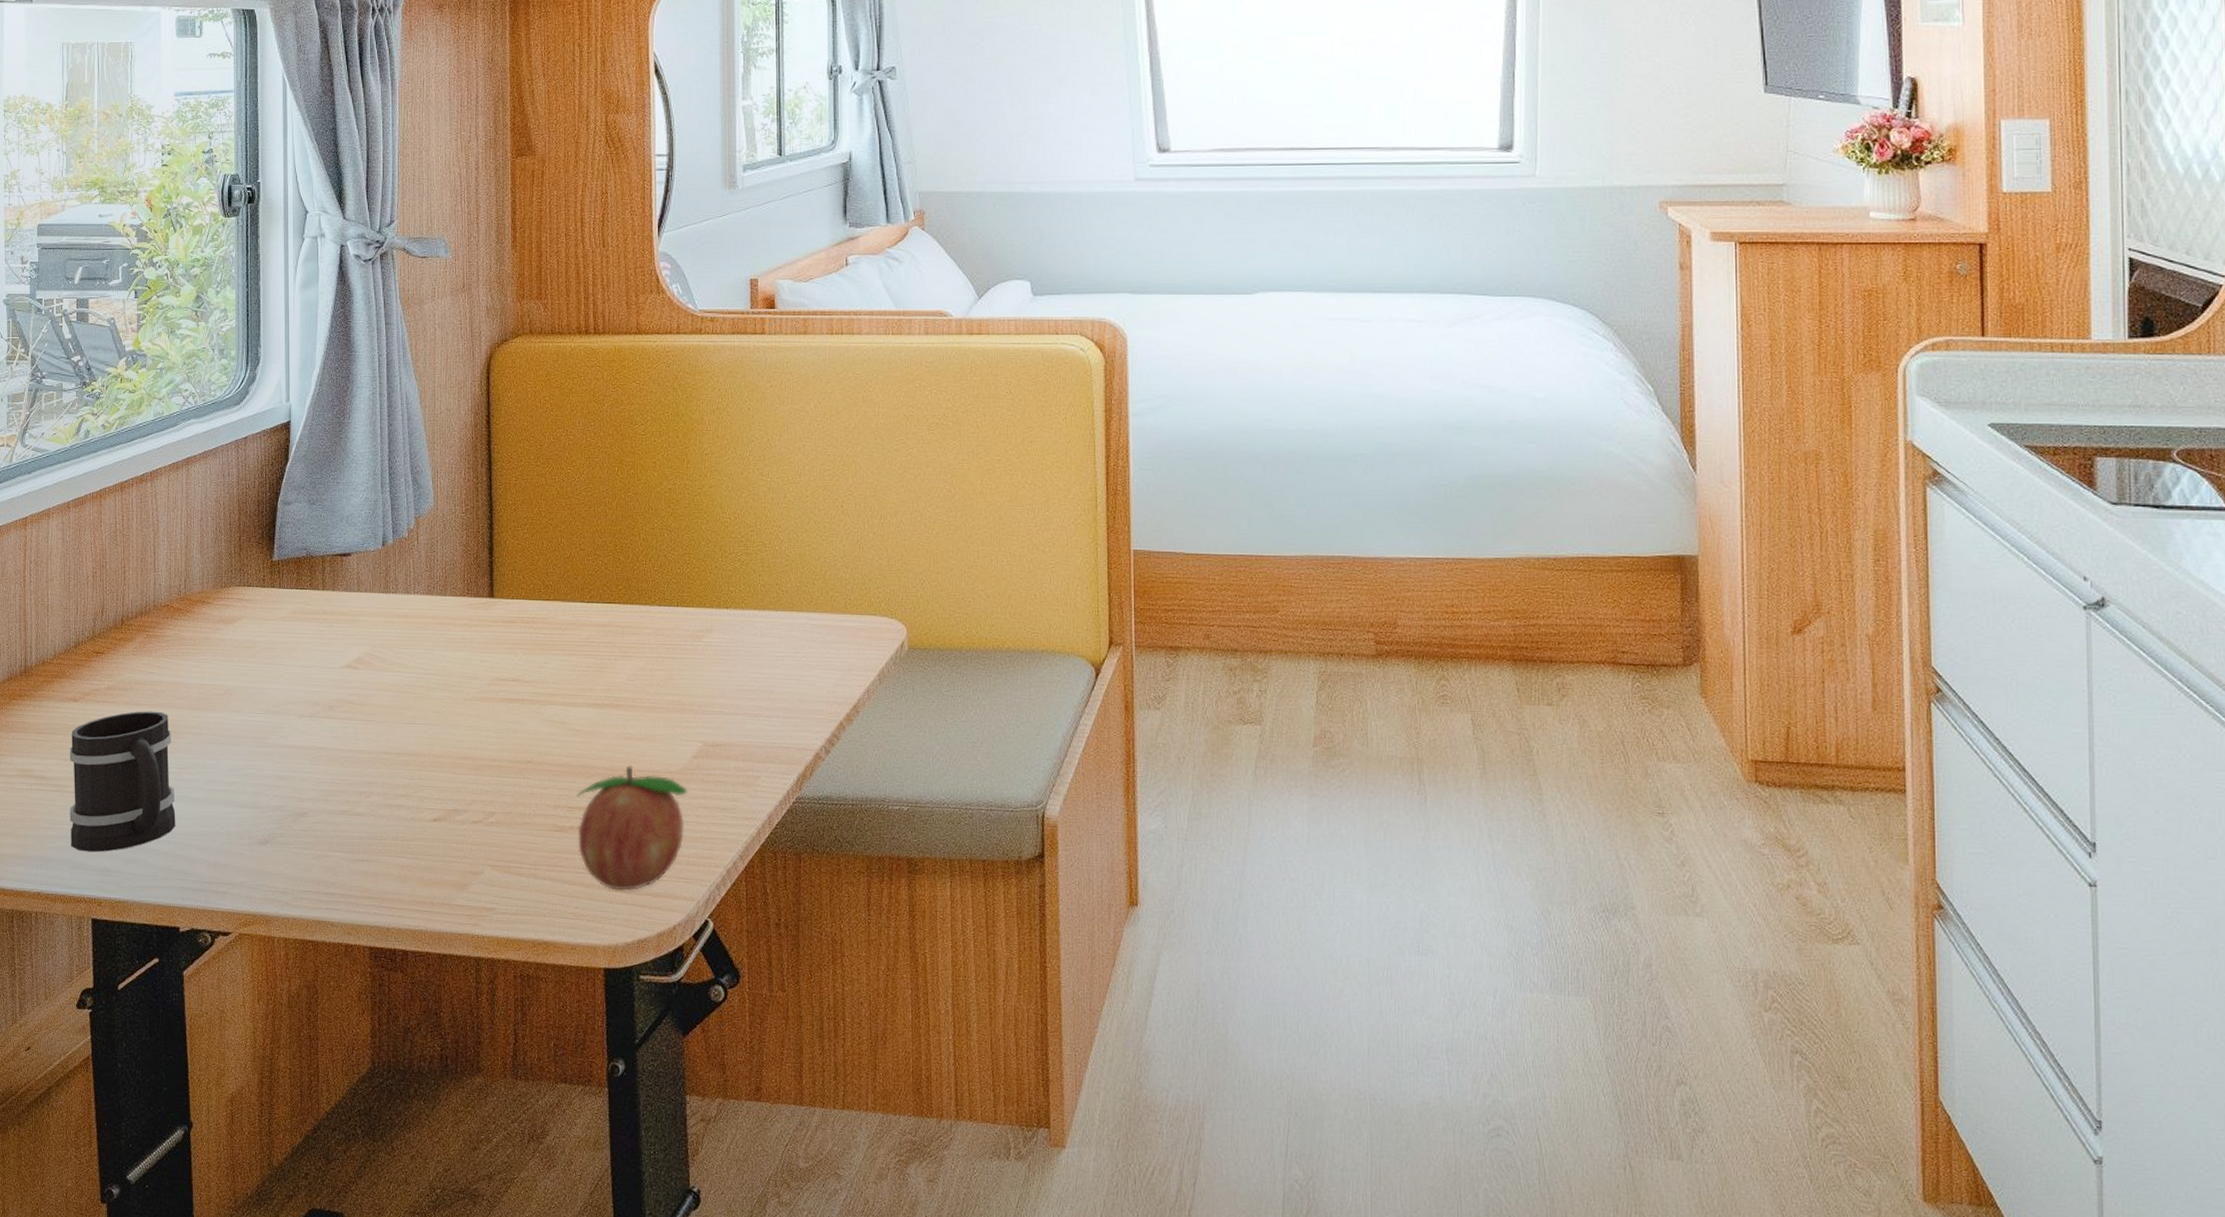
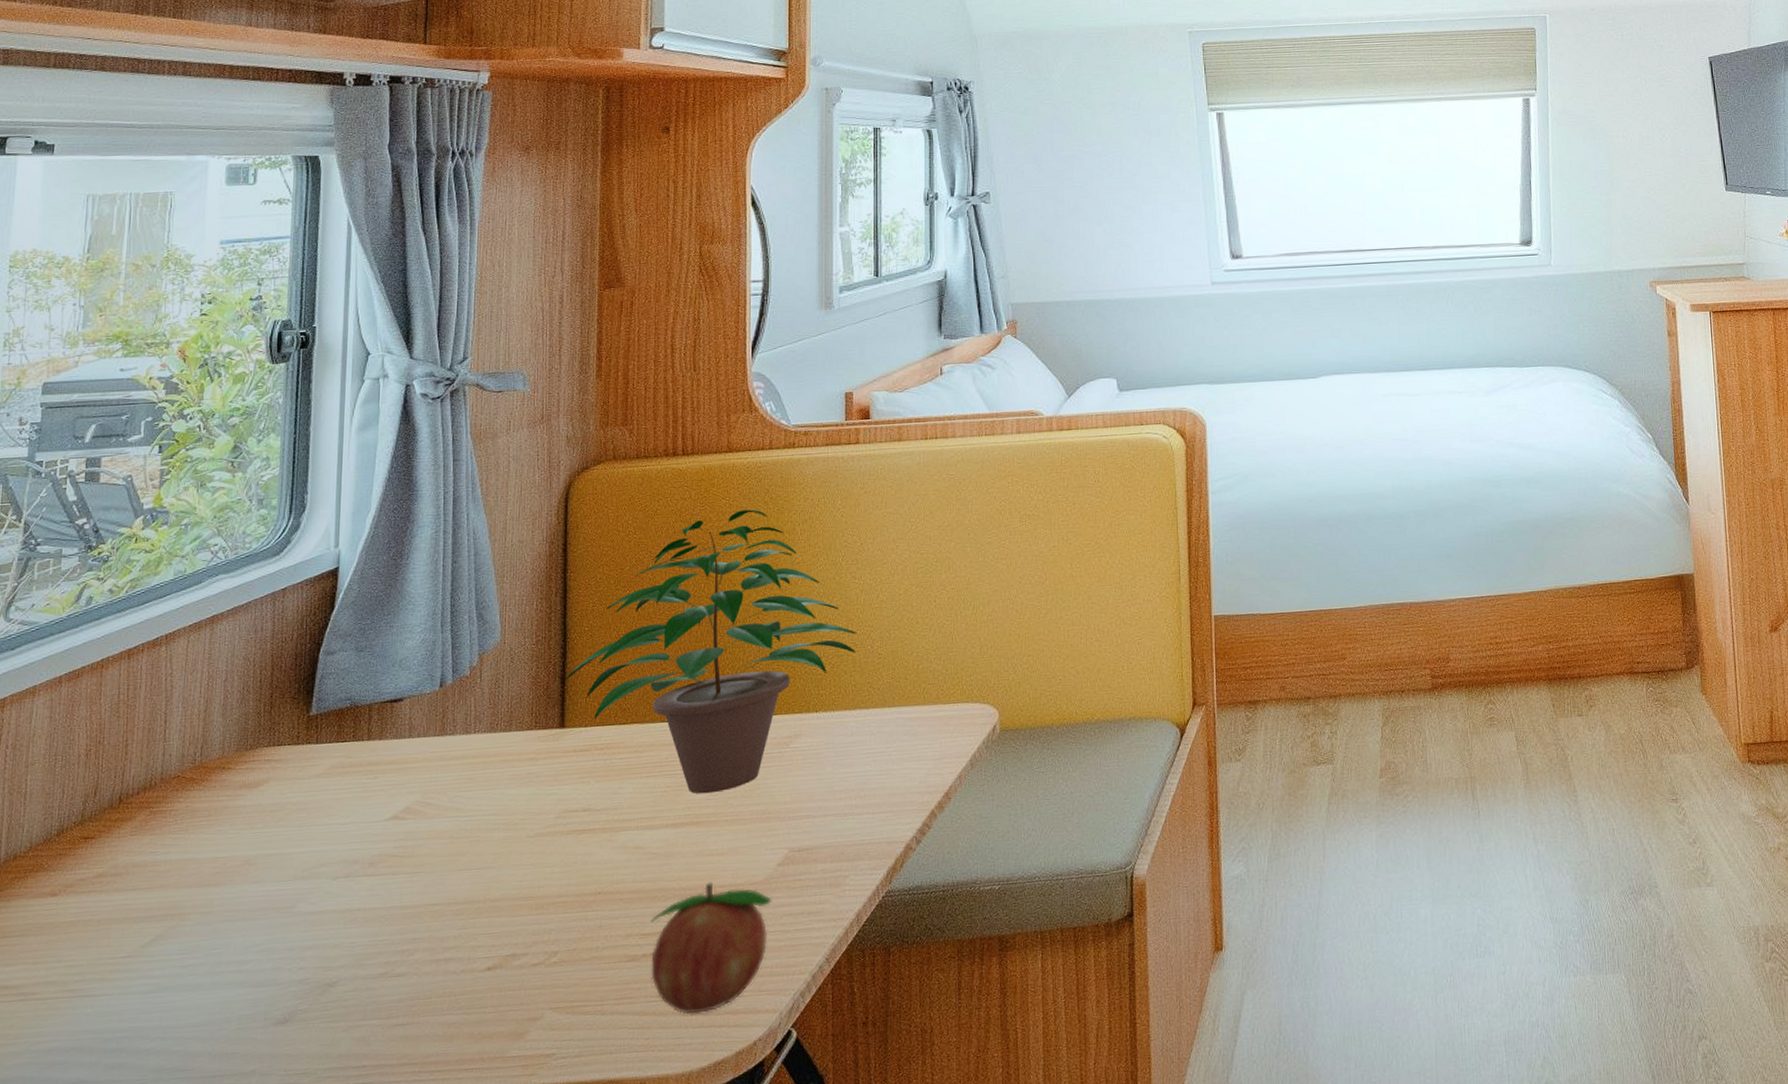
mug: present [69,711,176,853] -> none [36,894,175,1065]
potted plant: none [493,395,765,678] -> present [566,509,857,794]

